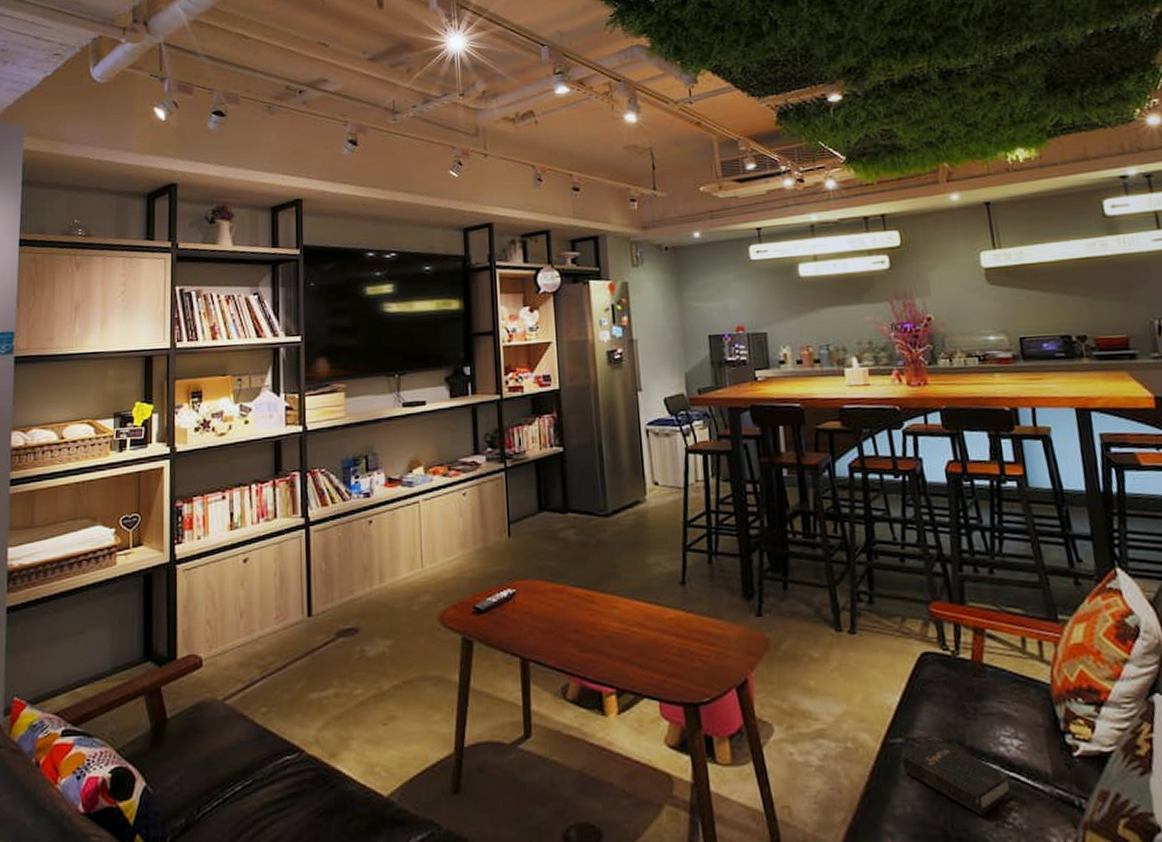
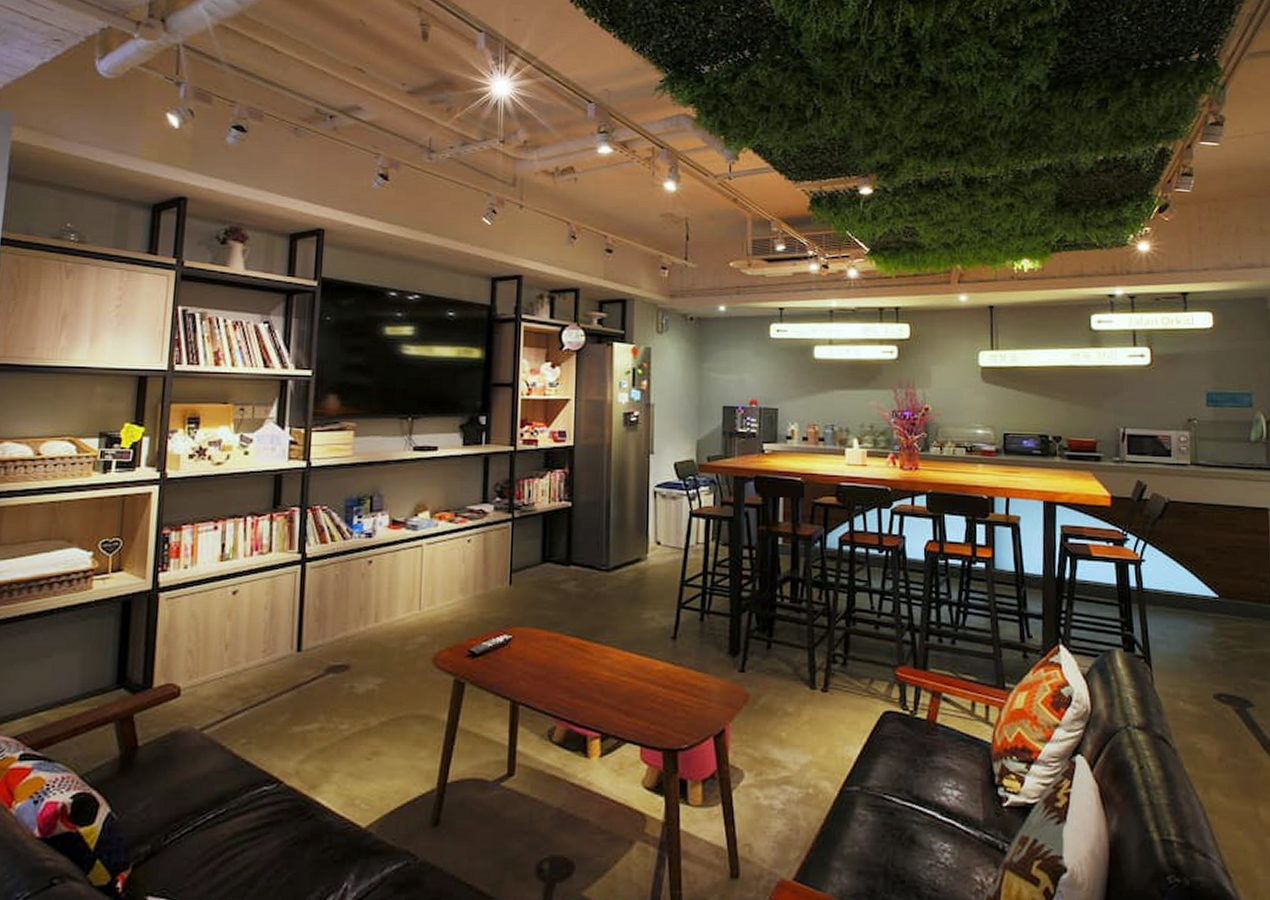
hardback book: present [901,735,1015,816] -> none [855,784,949,856]

